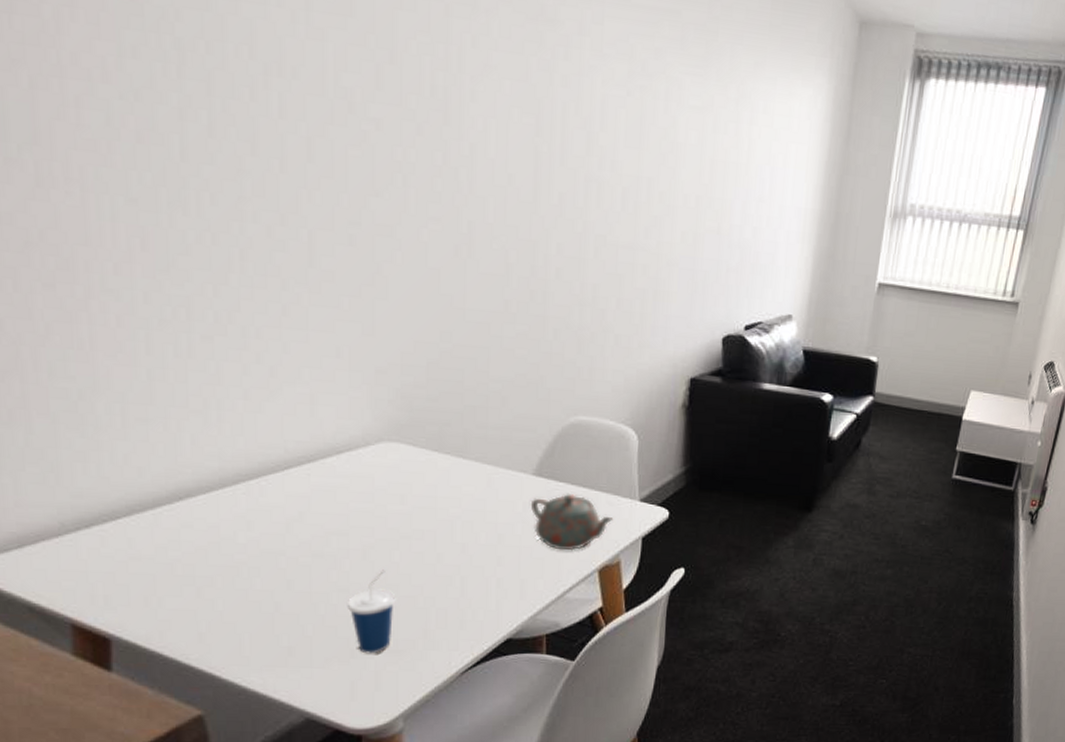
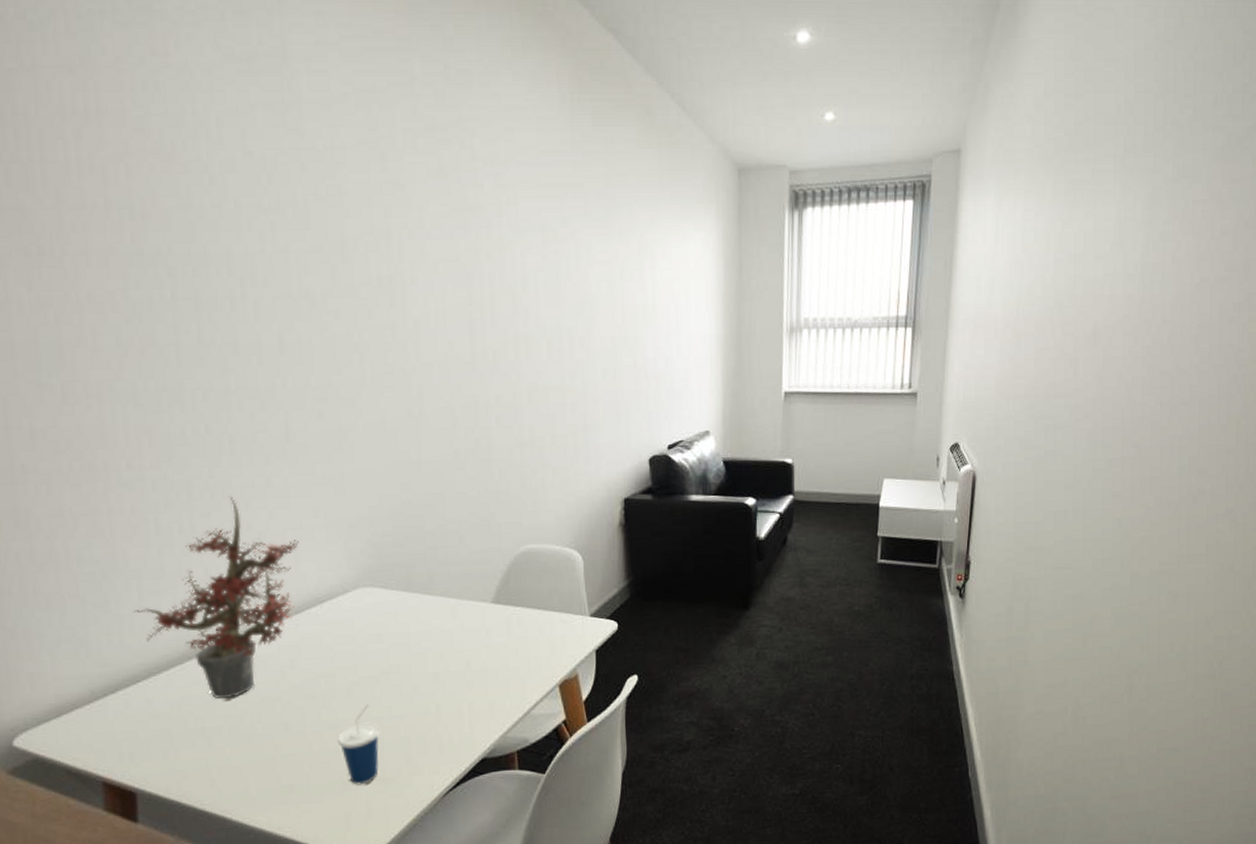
potted plant: none [115,320,318,548] -> present [133,496,300,699]
teapot: present [530,493,614,551] -> none [492,616,568,670]

